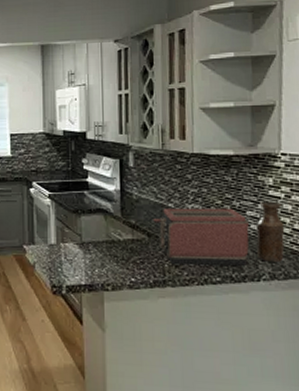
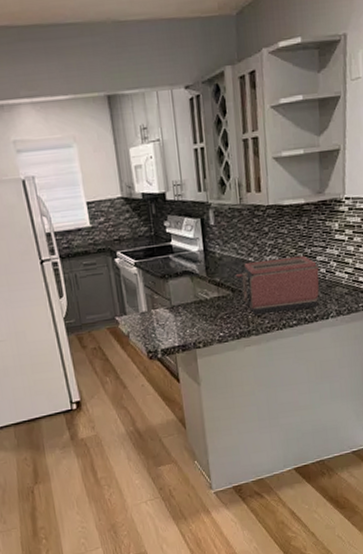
bottle: present [256,201,285,263] -> none [325,244,349,301]

